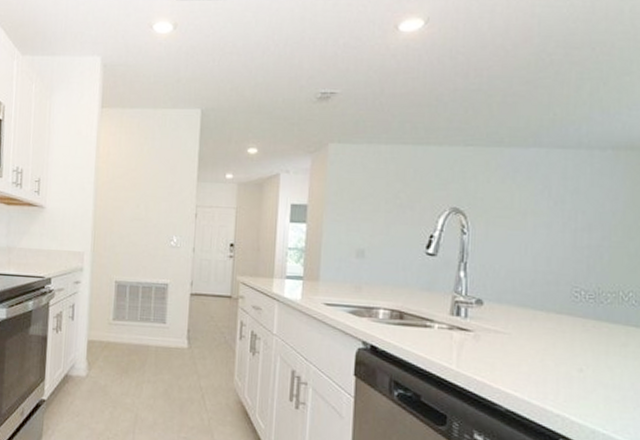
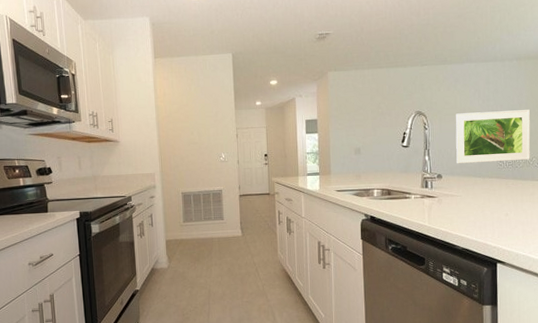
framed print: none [507,216,629,294] -> present [455,110,531,164]

